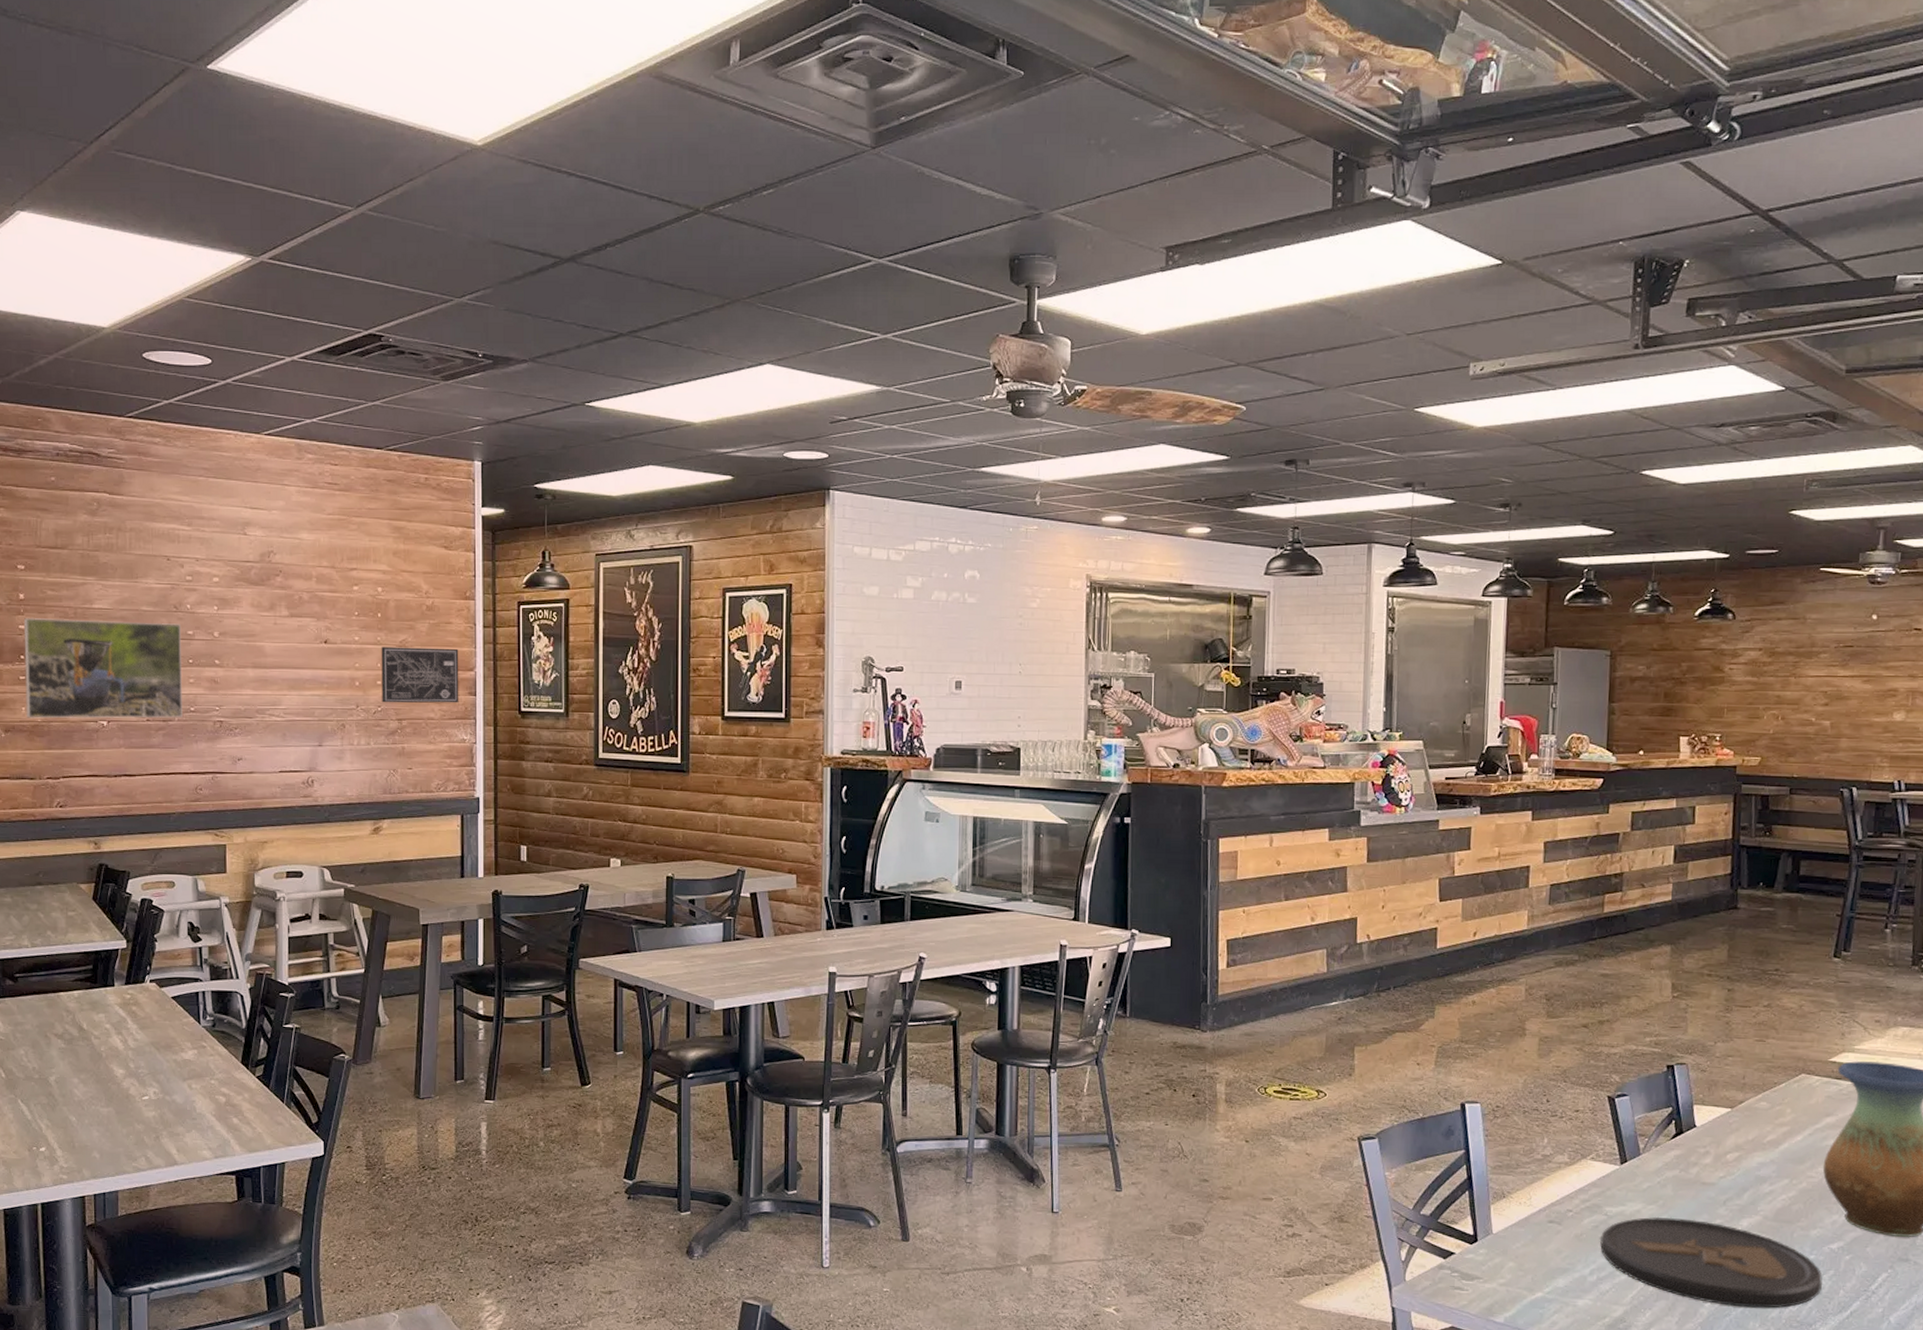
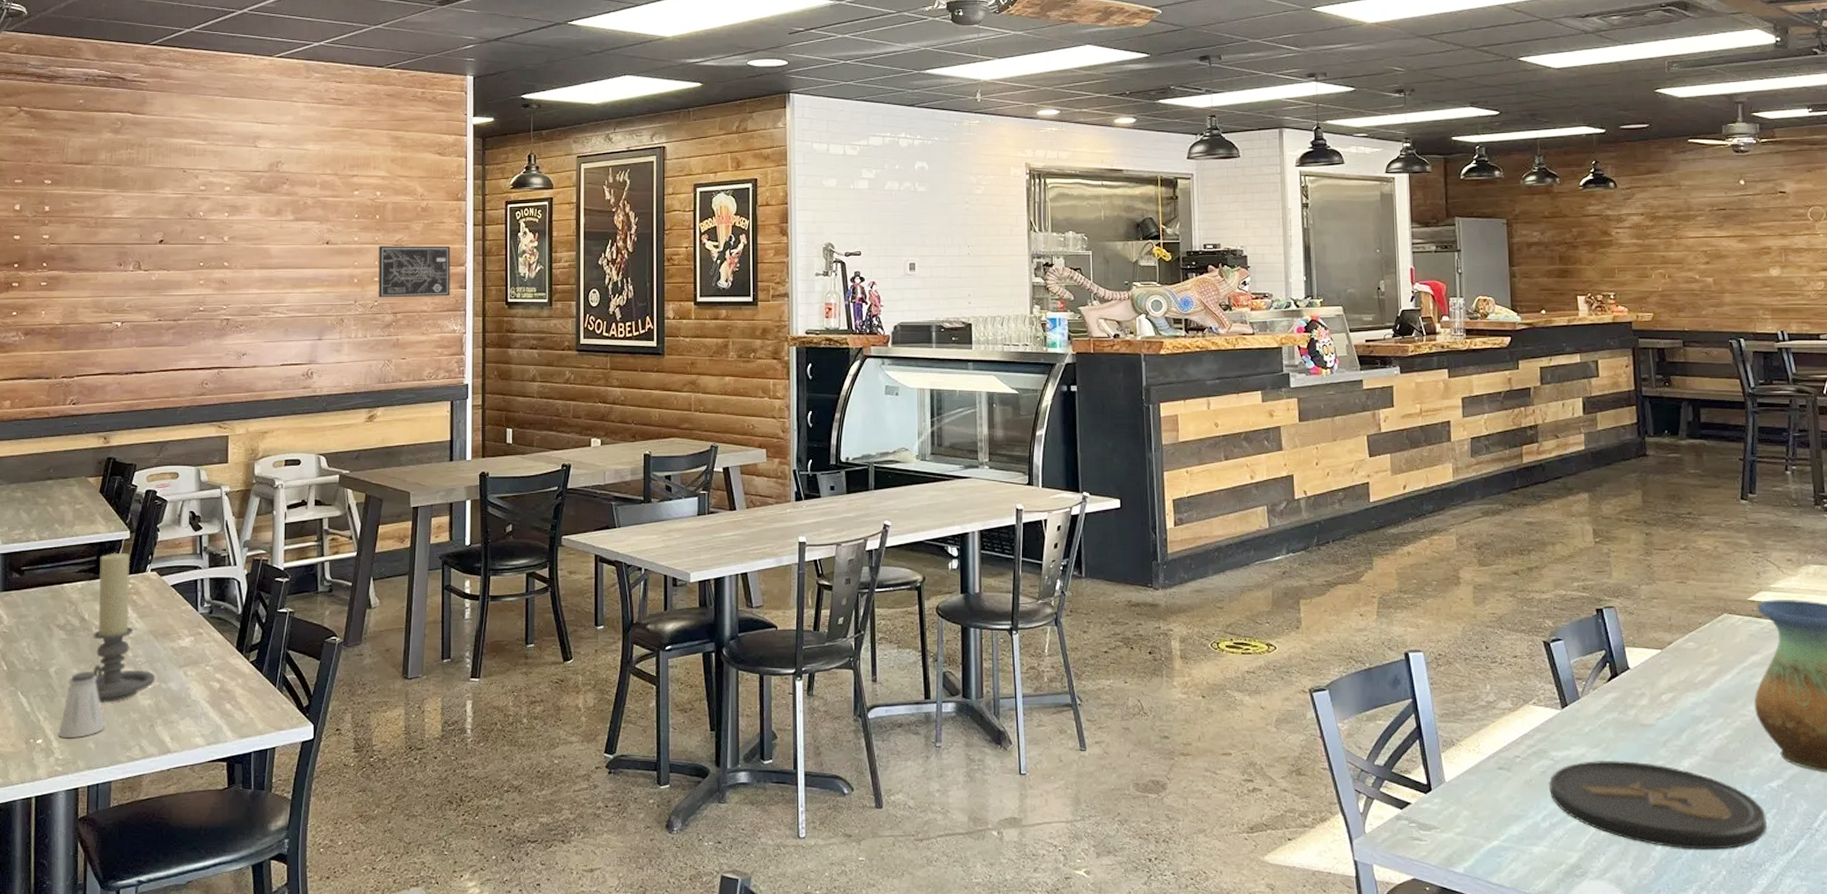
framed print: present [23,618,183,719] -> none [46,228,193,321]
saltshaker: none [62,1081,109,1147] -> present [58,670,105,738]
candle holder: none [70,962,159,1113] -> present [68,552,155,702]

